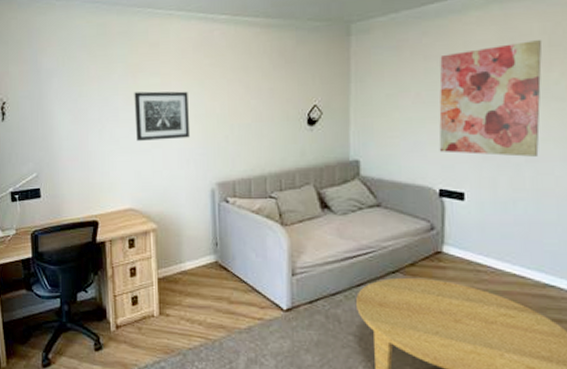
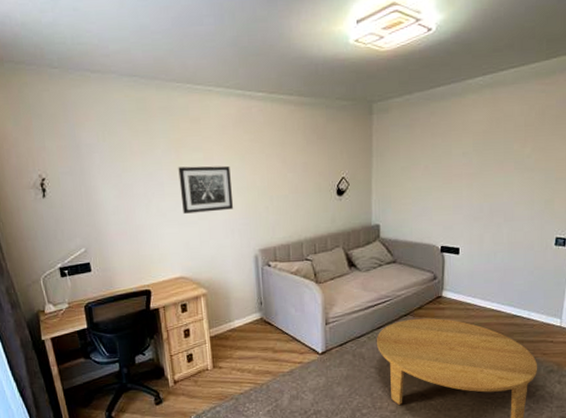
wall art: present [439,40,543,157] -> none [441,121,520,217]

